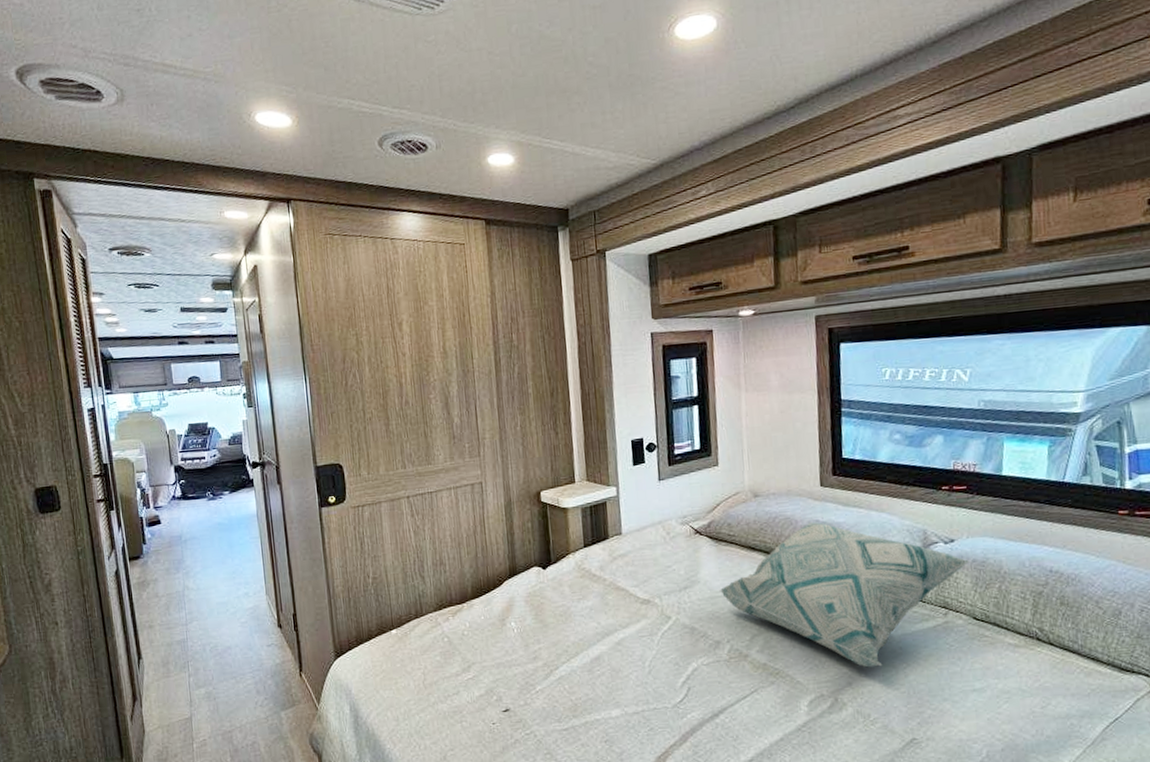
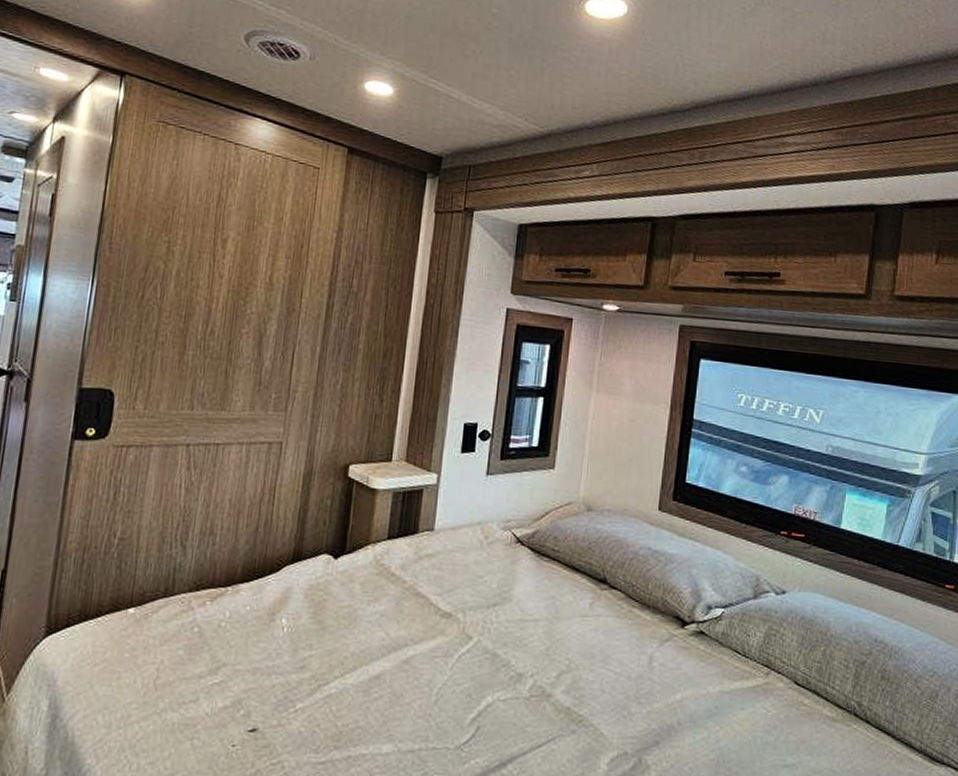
decorative pillow: present [719,522,970,668] -> none [532,549,799,727]

